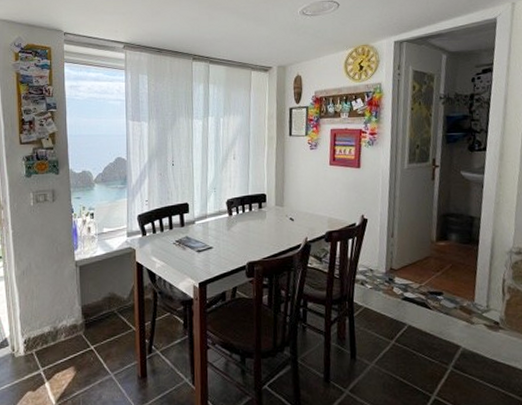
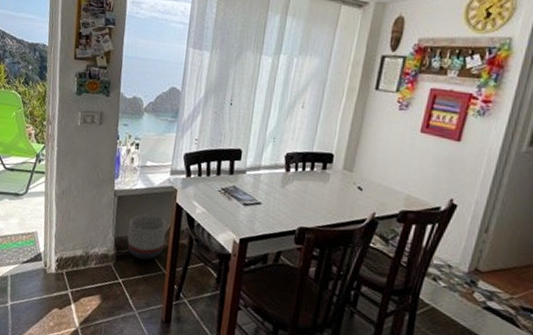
planter: none [94,277,131,322] -> present [127,214,167,260]

